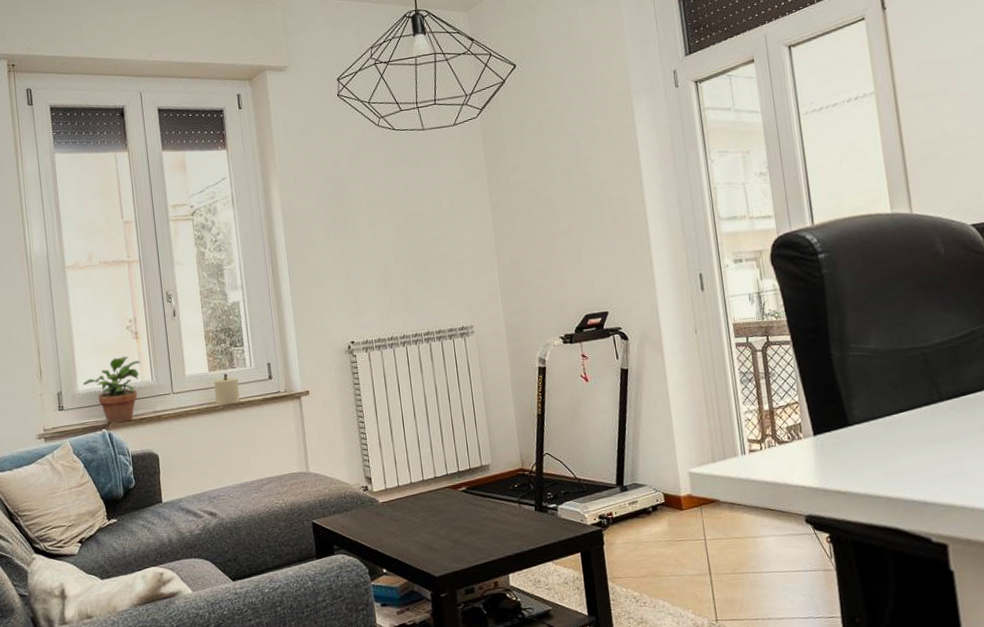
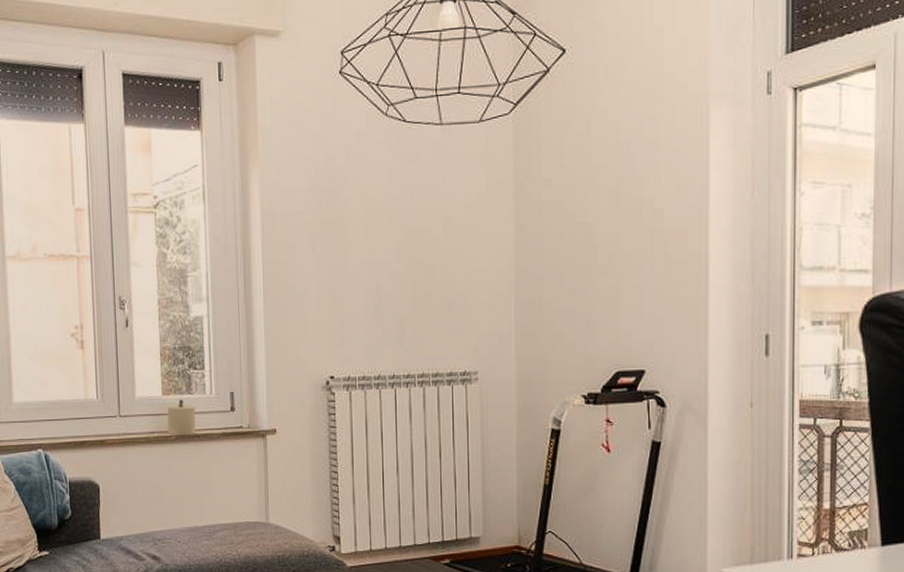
potted plant: present [82,356,141,424] -> none [18,367,86,445]

